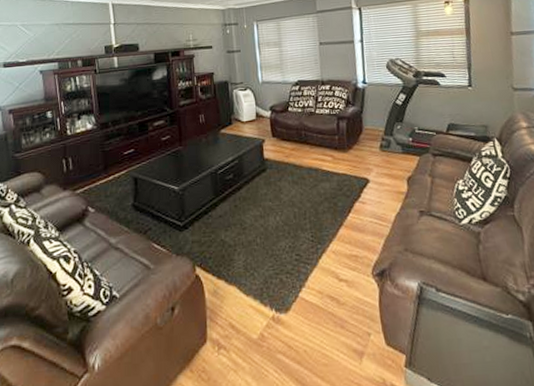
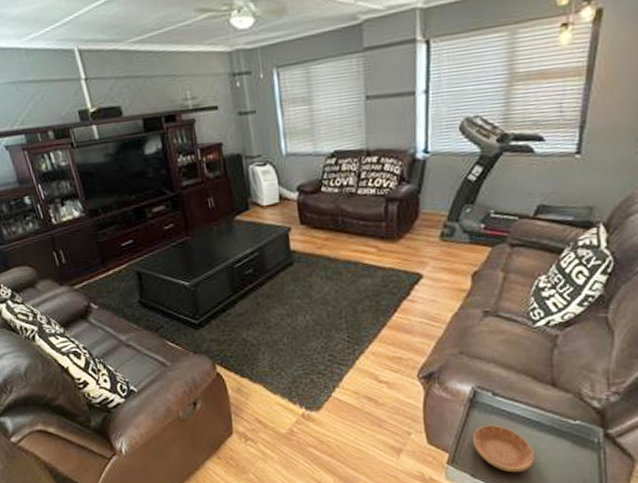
saucer: none [424,321,481,374] -> present [472,424,535,473]

